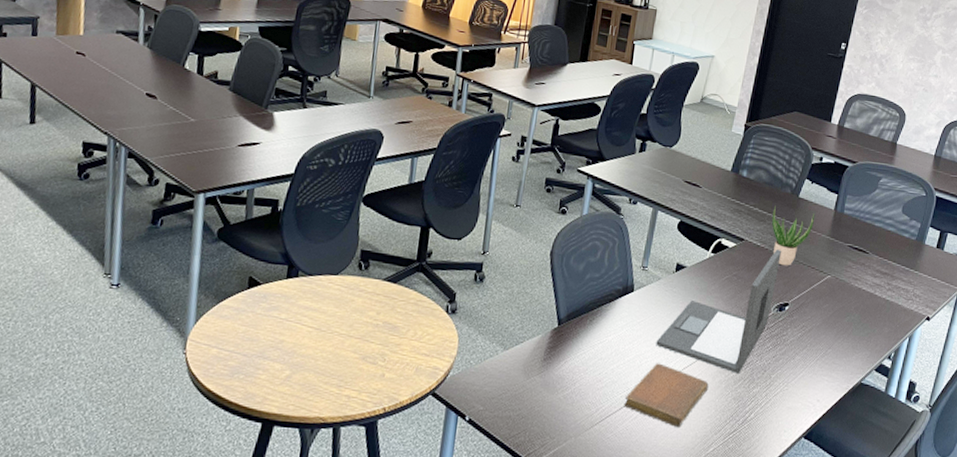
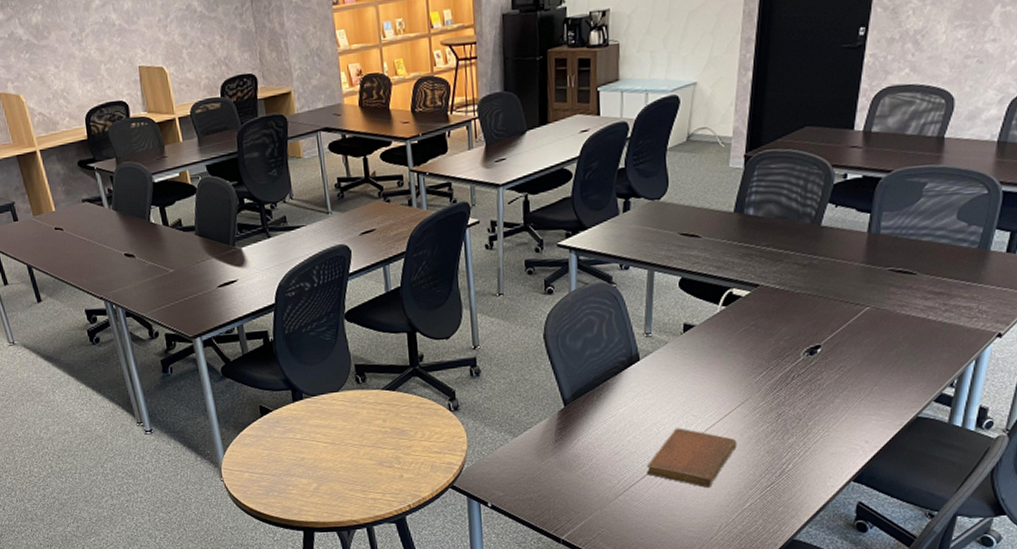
laptop: present [656,249,782,374] -> none [672,289,807,427]
potted plant: present [772,205,814,266] -> none [791,240,843,306]

